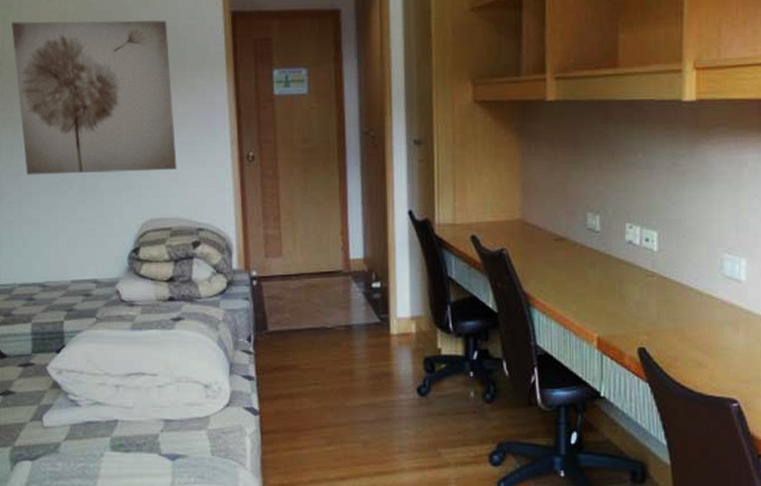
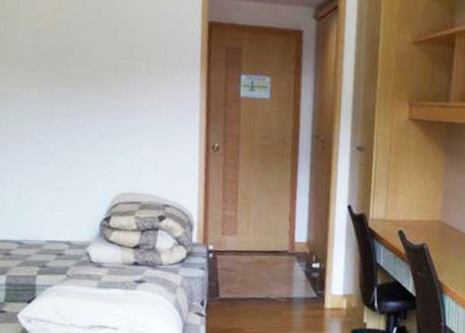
wall art: present [12,20,177,175] -> none [9,9,152,152]

